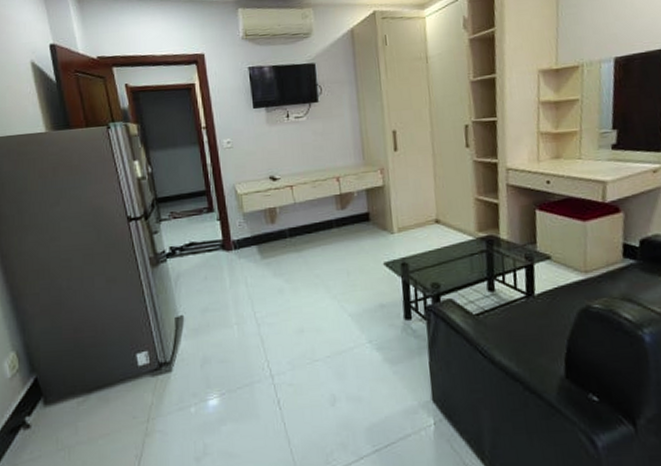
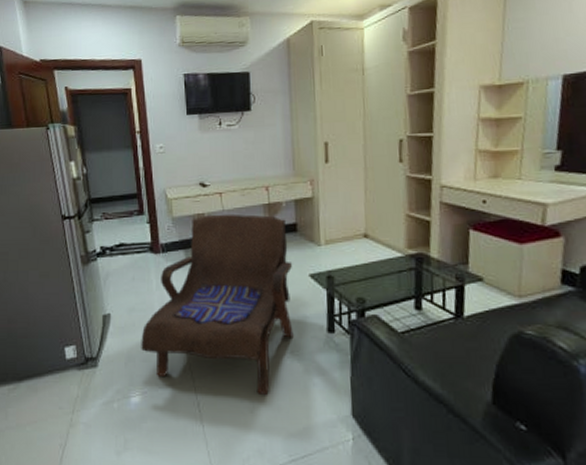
armchair: none [216,206,371,387] -> present [141,213,294,395]

